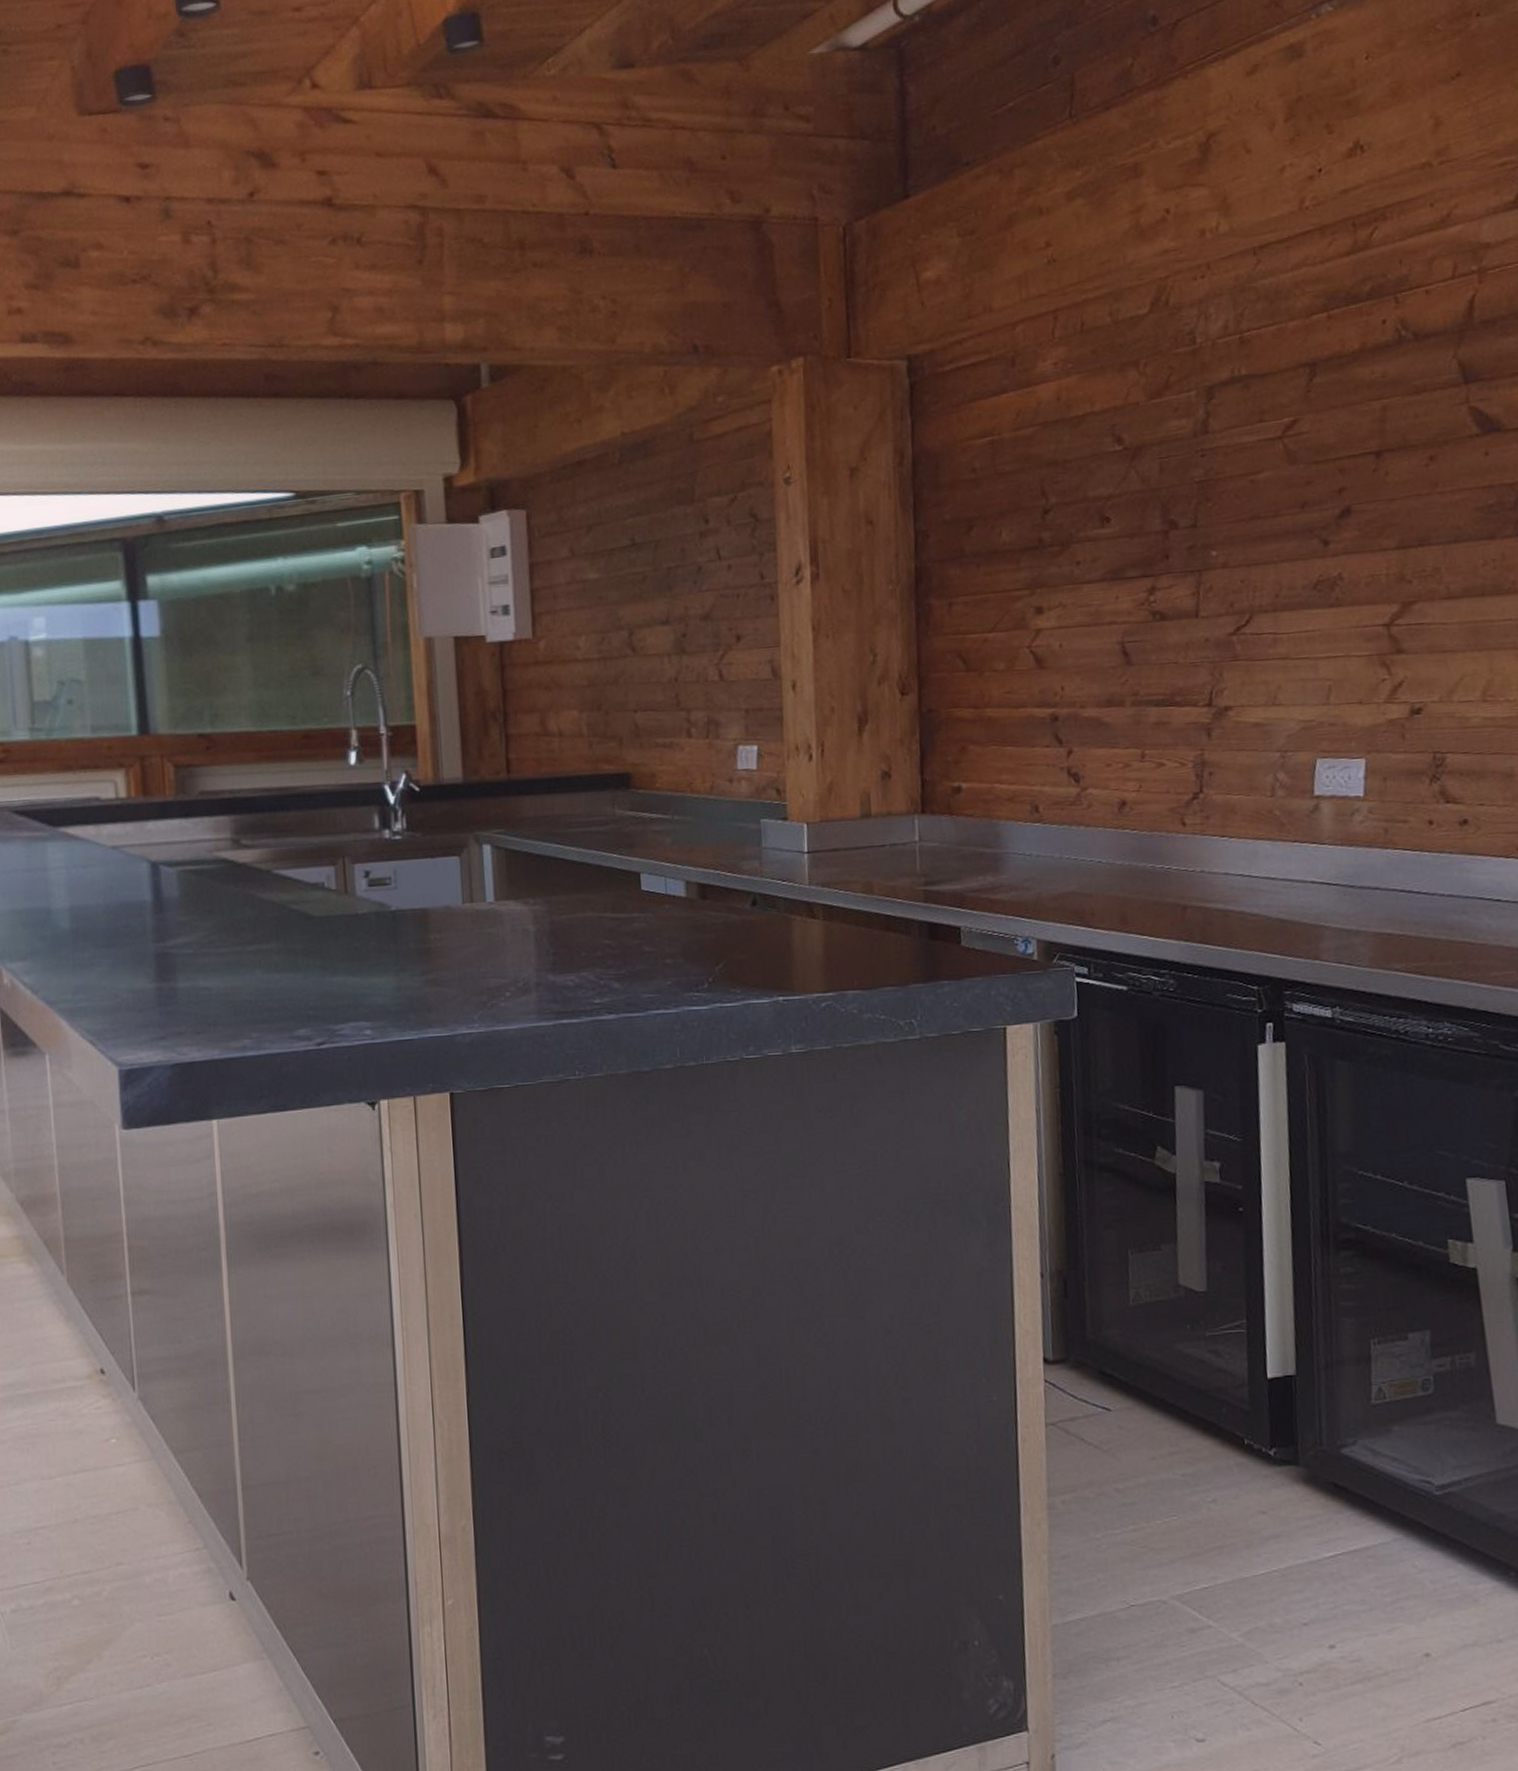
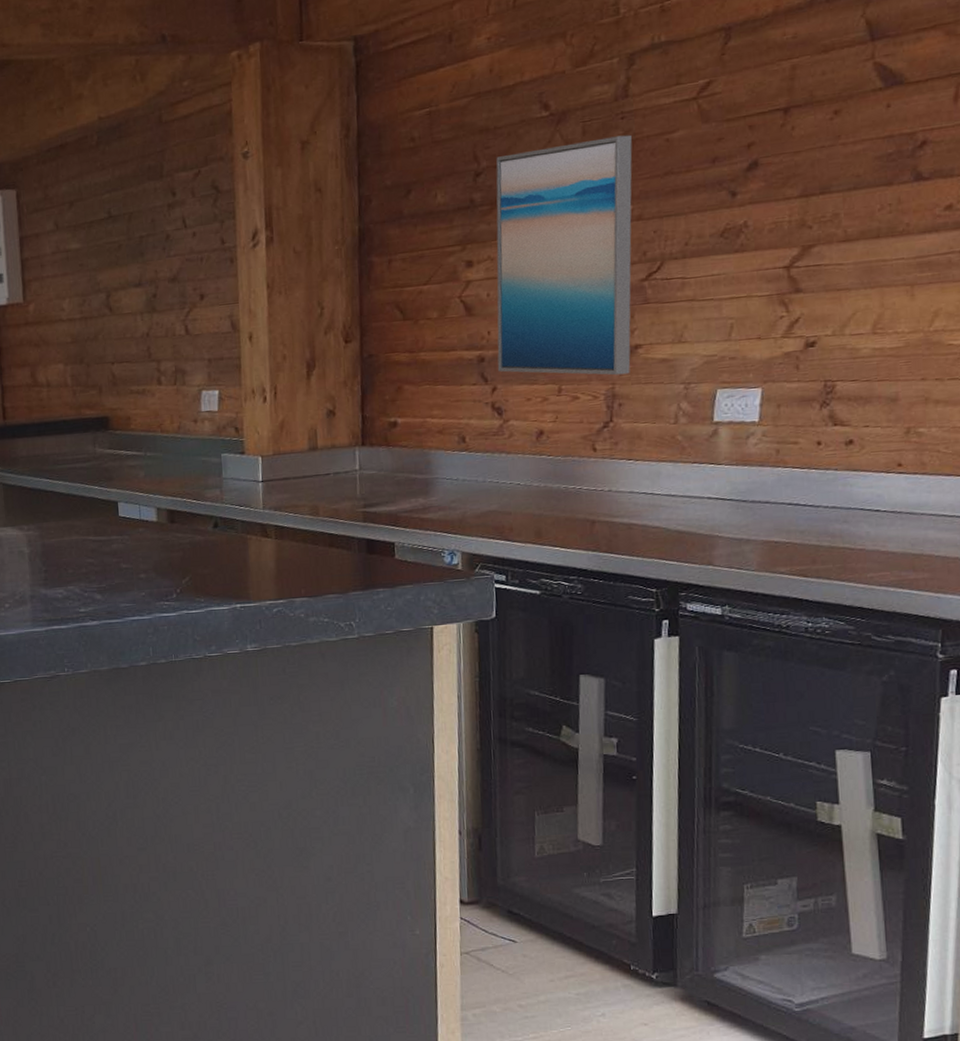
wall art: none [1066,474,1221,740] -> present [496,134,633,376]

